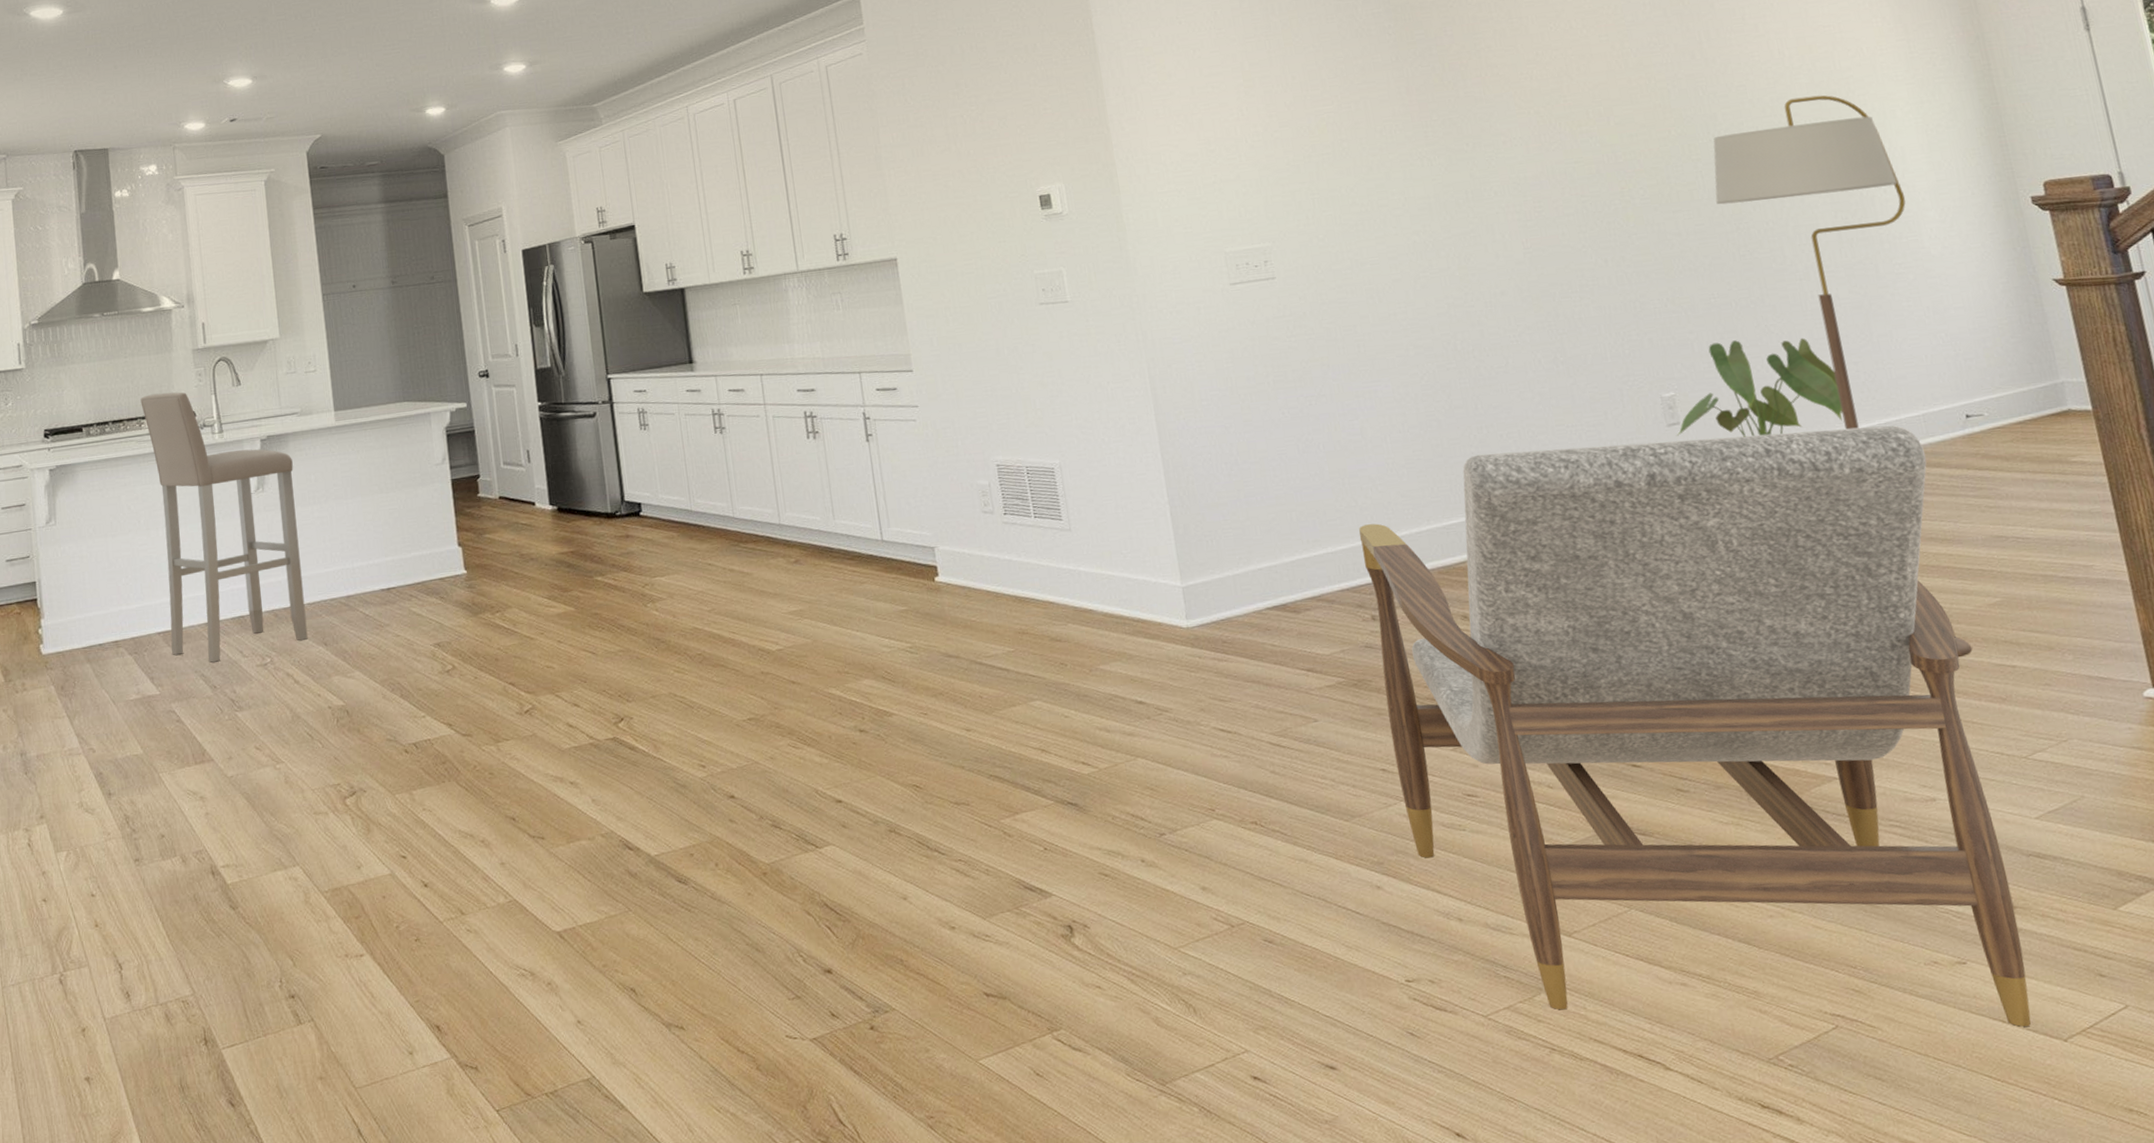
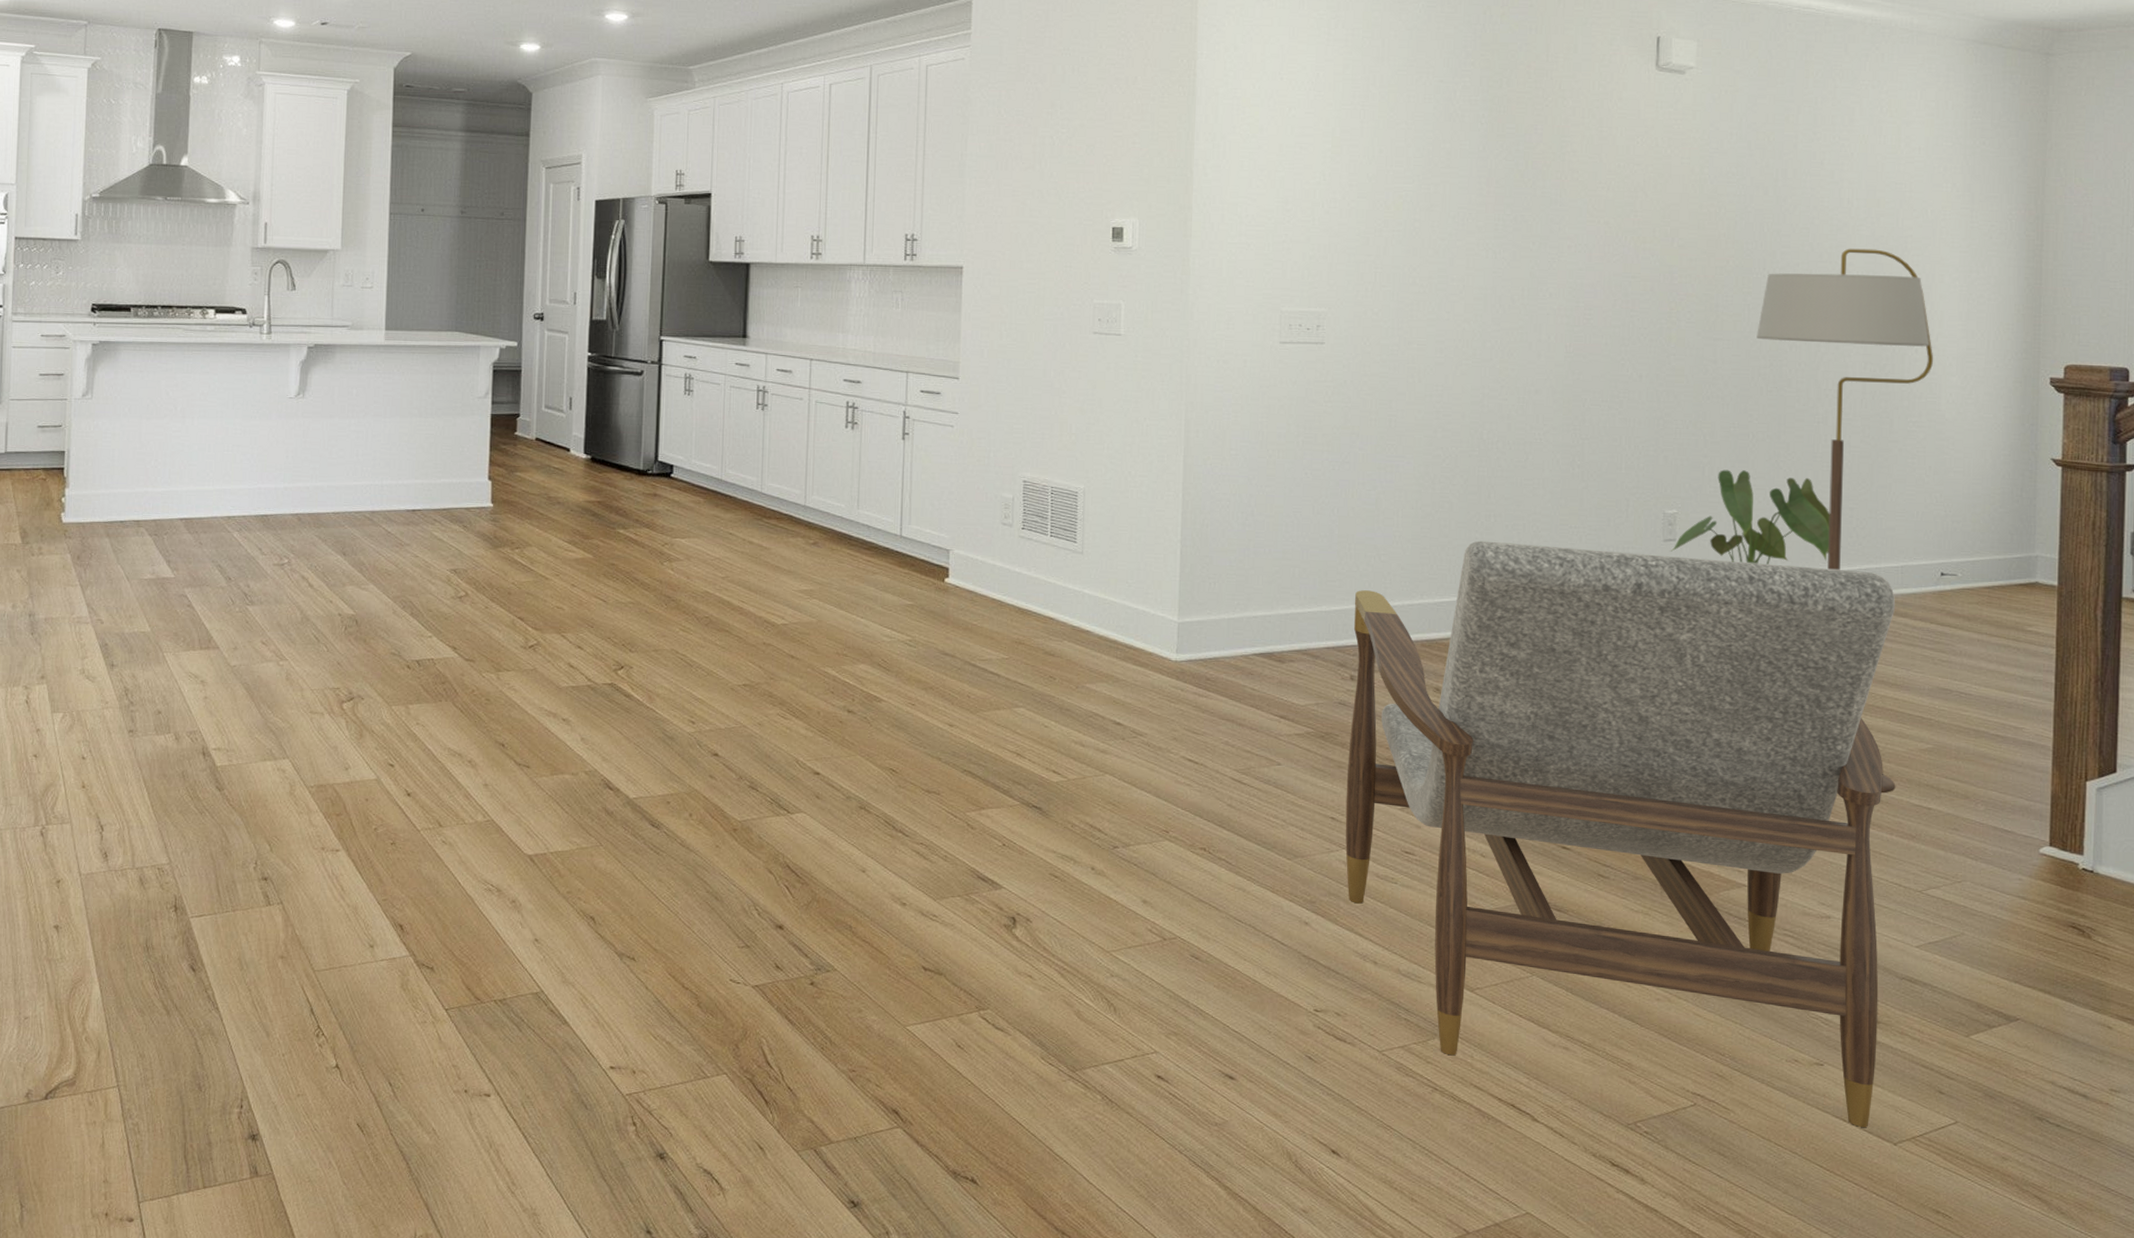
bar stool: present [140,392,308,663] -> none [191,285,337,556]

